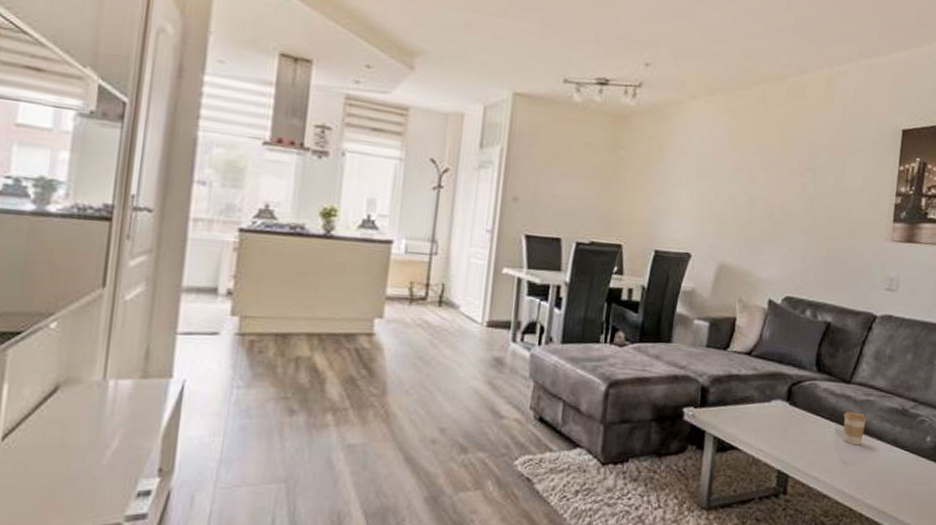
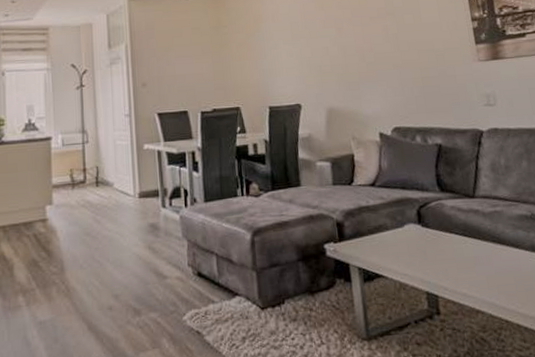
coffee cup: present [843,411,867,445] -> none [475,224,501,257]

